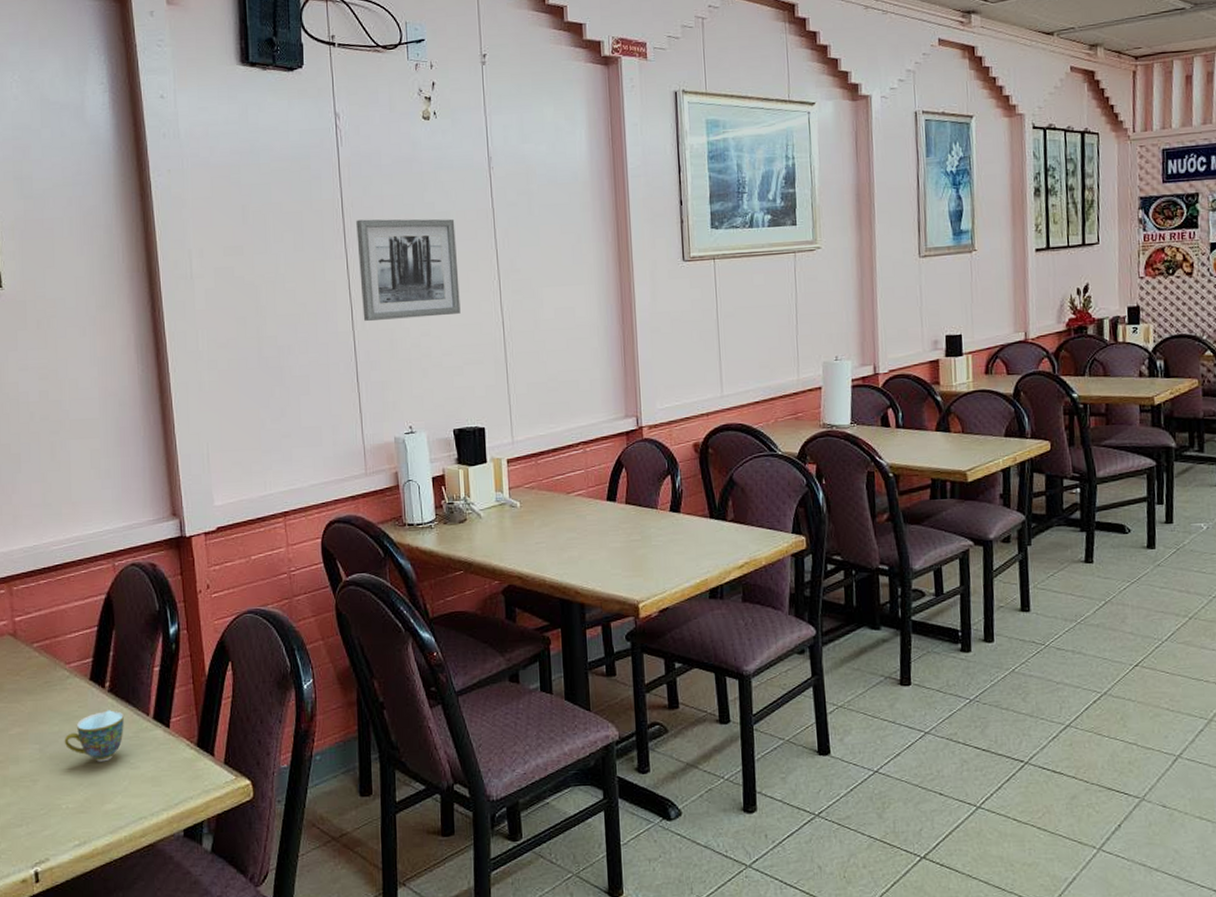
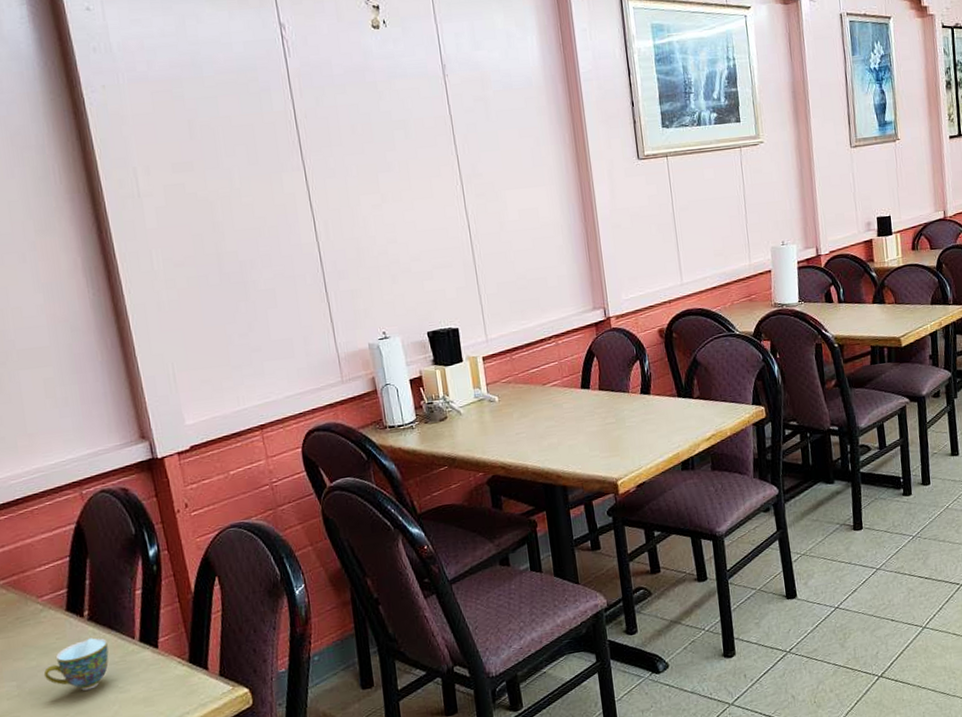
wall art: present [356,219,461,321] -> none [311,127,426,231]

